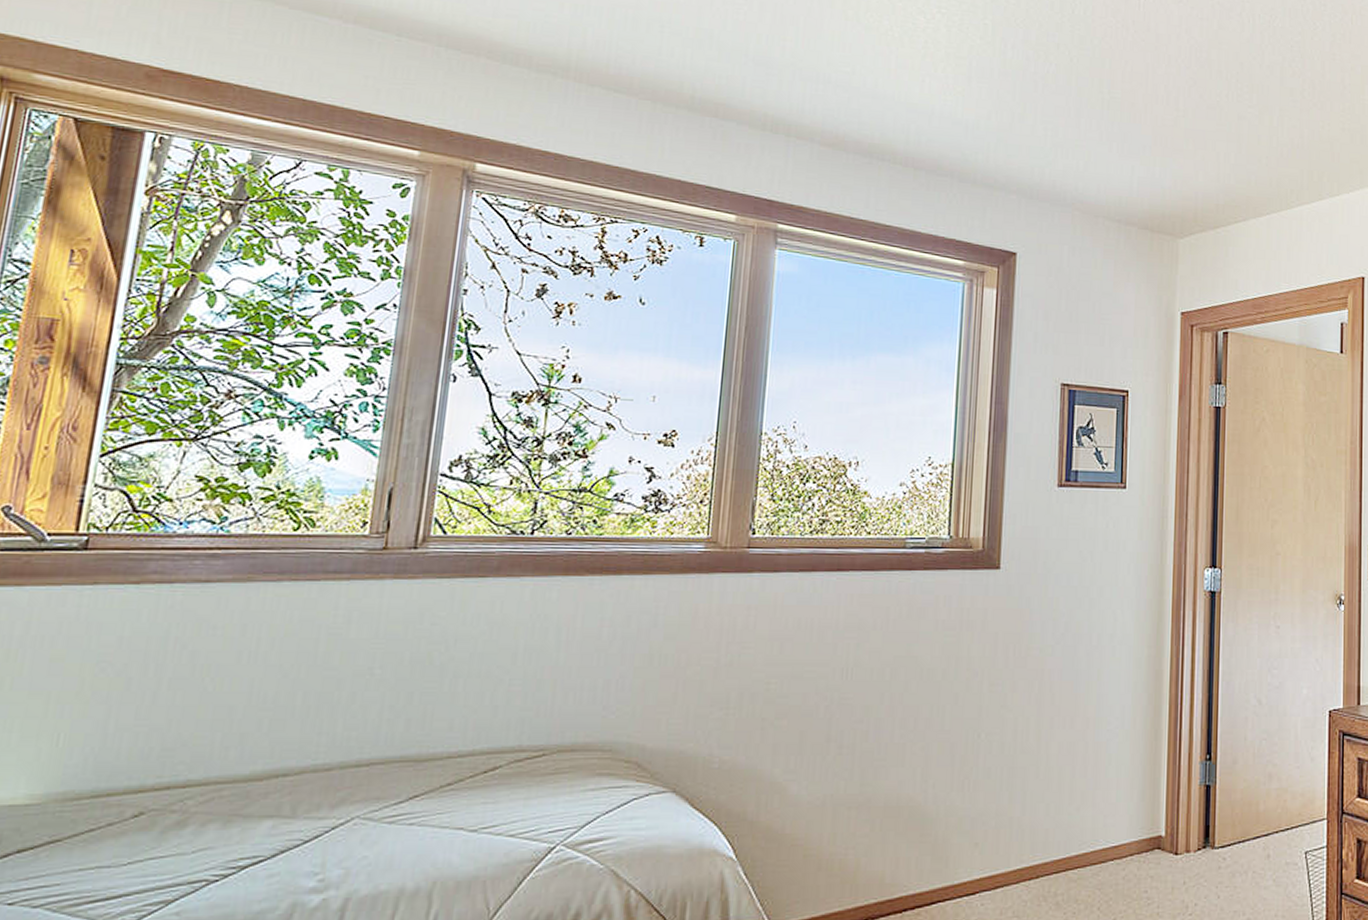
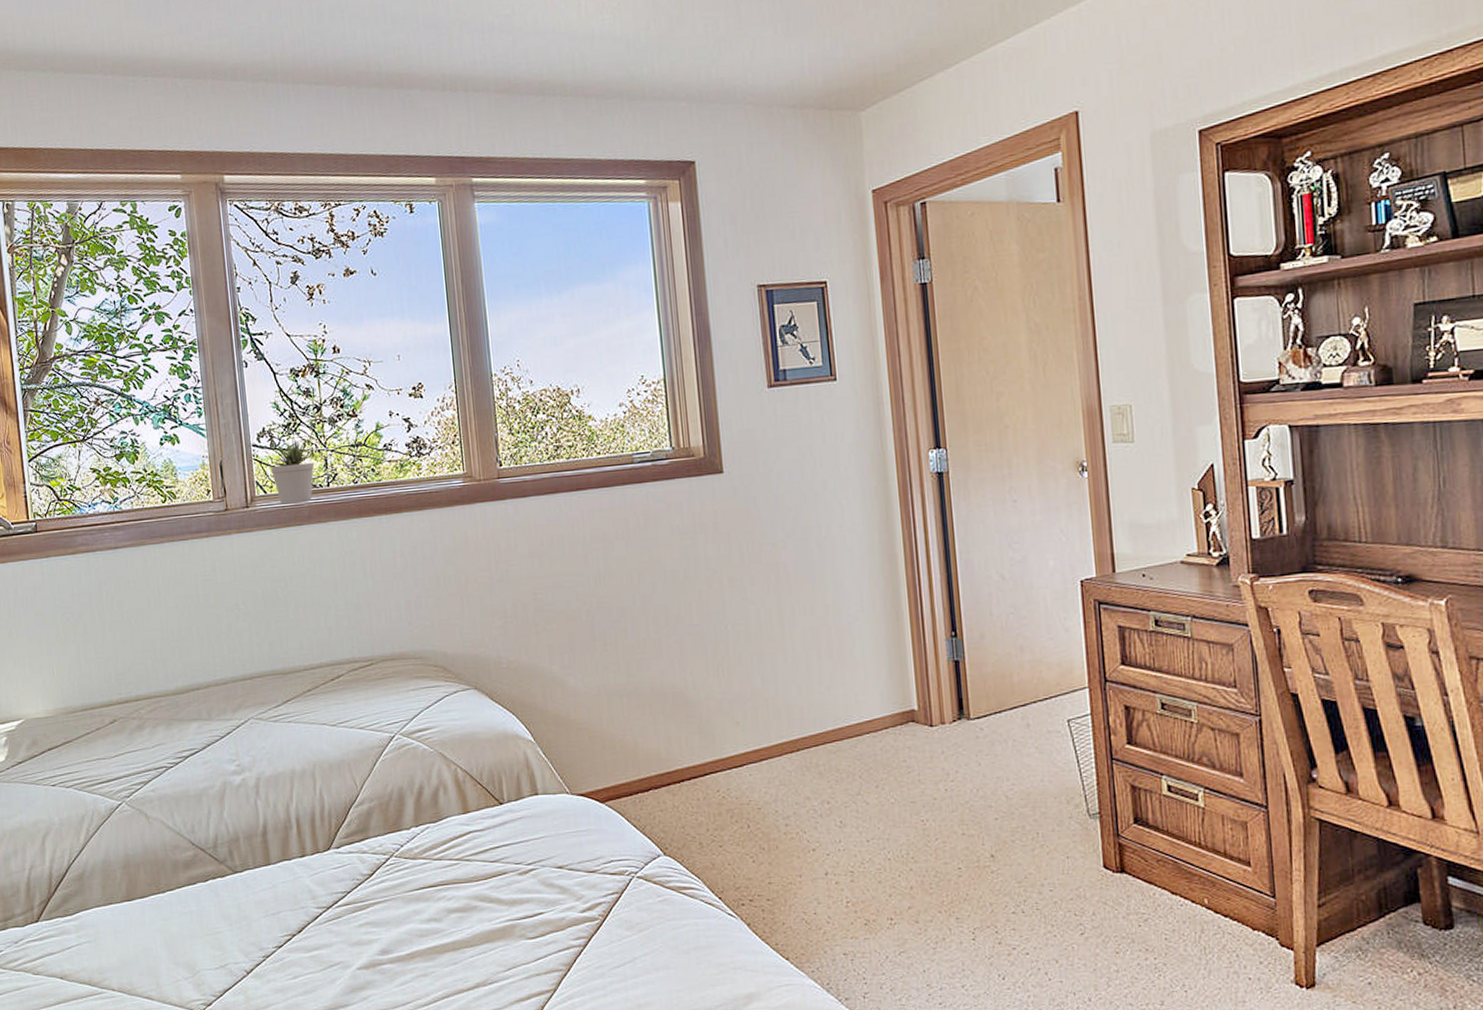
potted plant: none [458,471,521,551] -> present [271,437,315,505]

